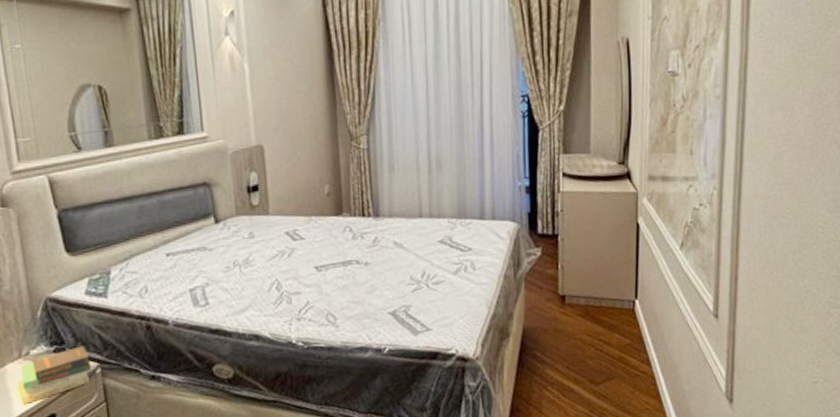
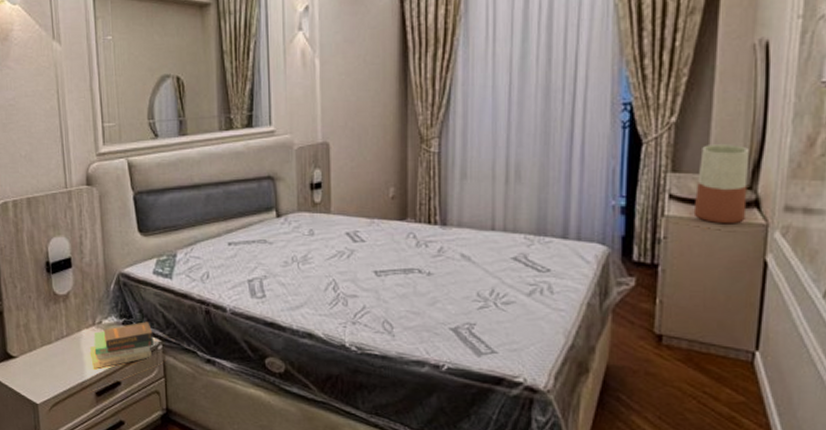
vase: none [582,126,621,196] -> present [693,144,749,224]

